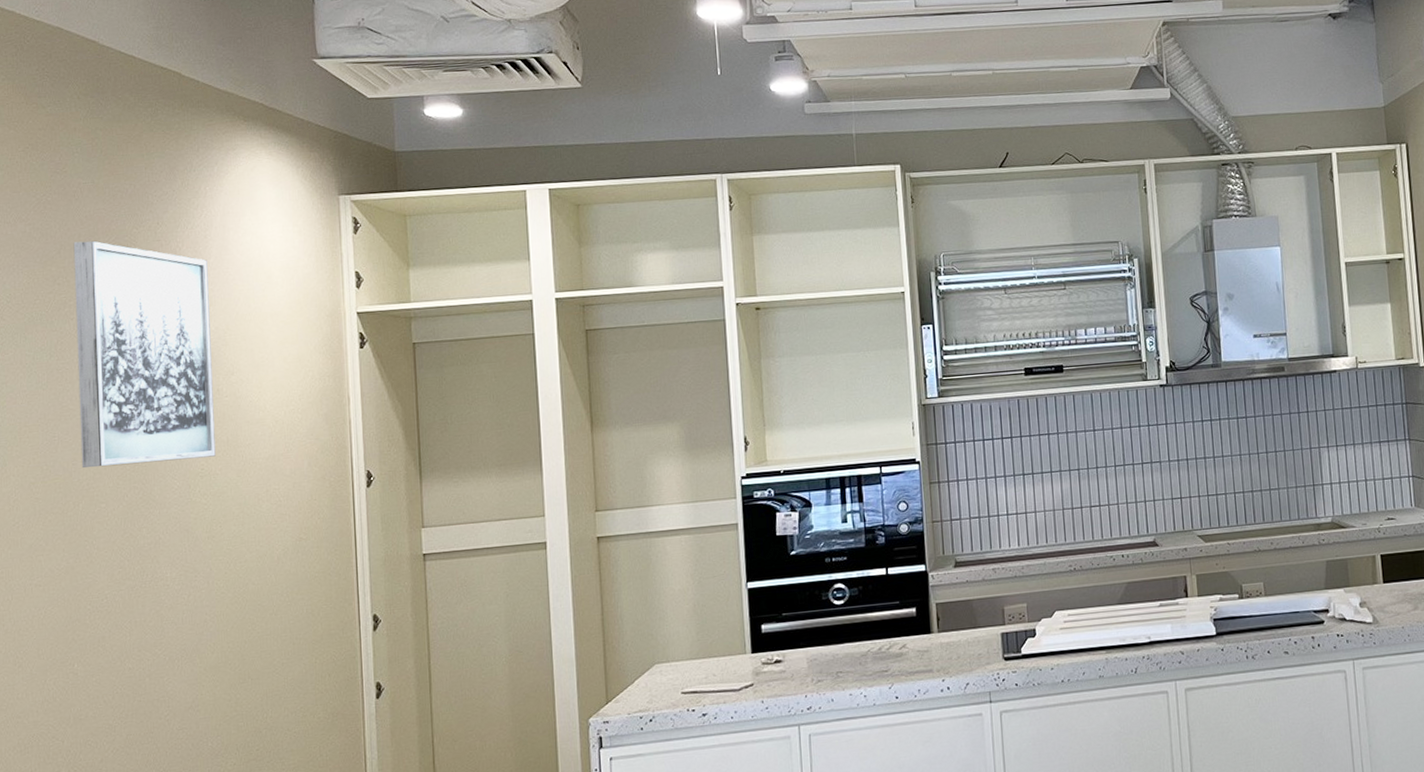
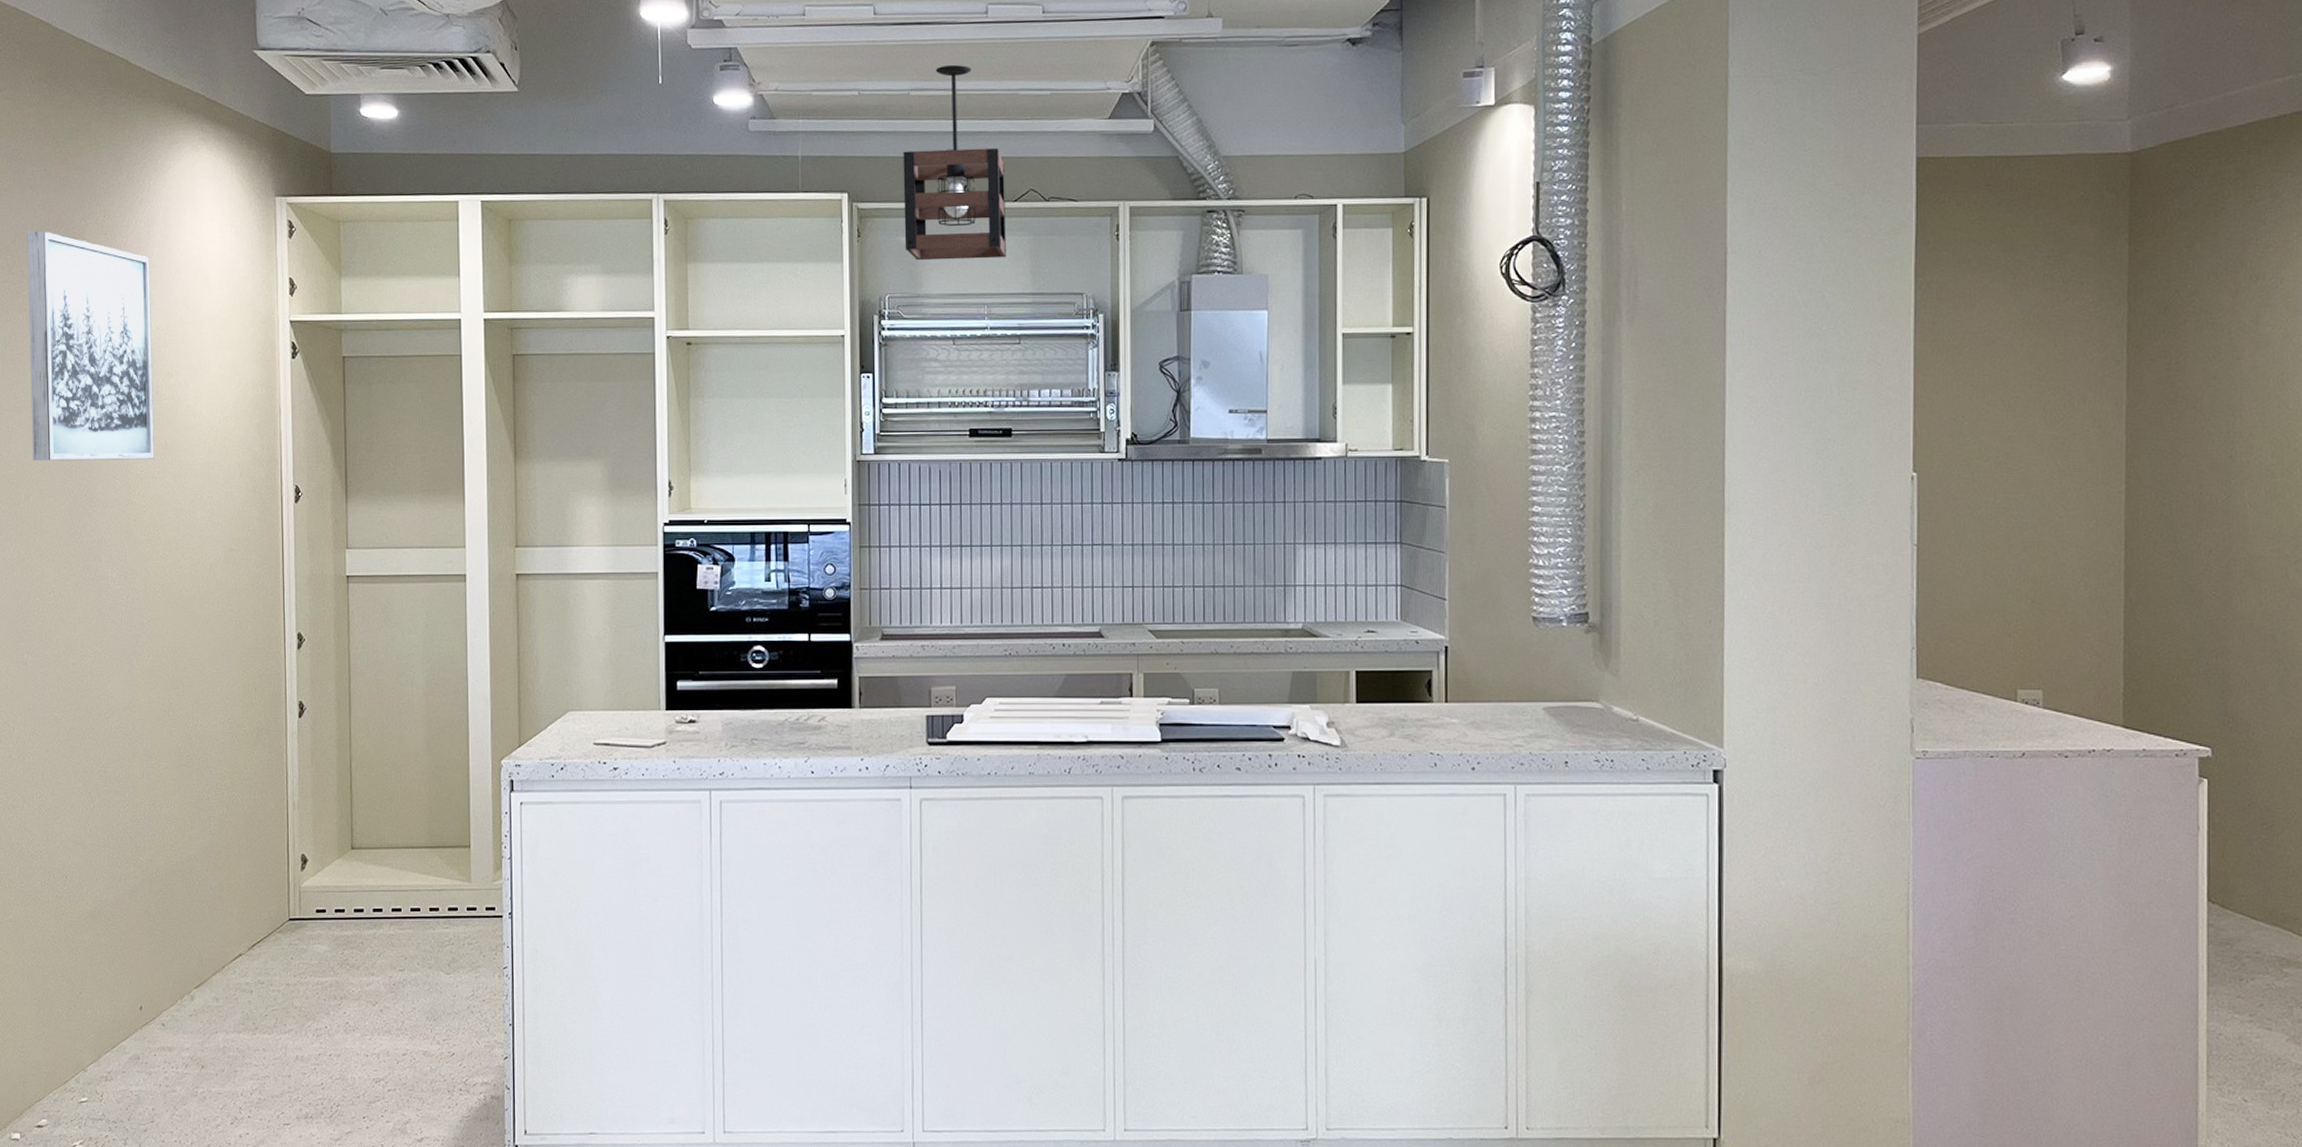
pendant light: none [948,47,1048,221] -> present [903,64,1006,261]

